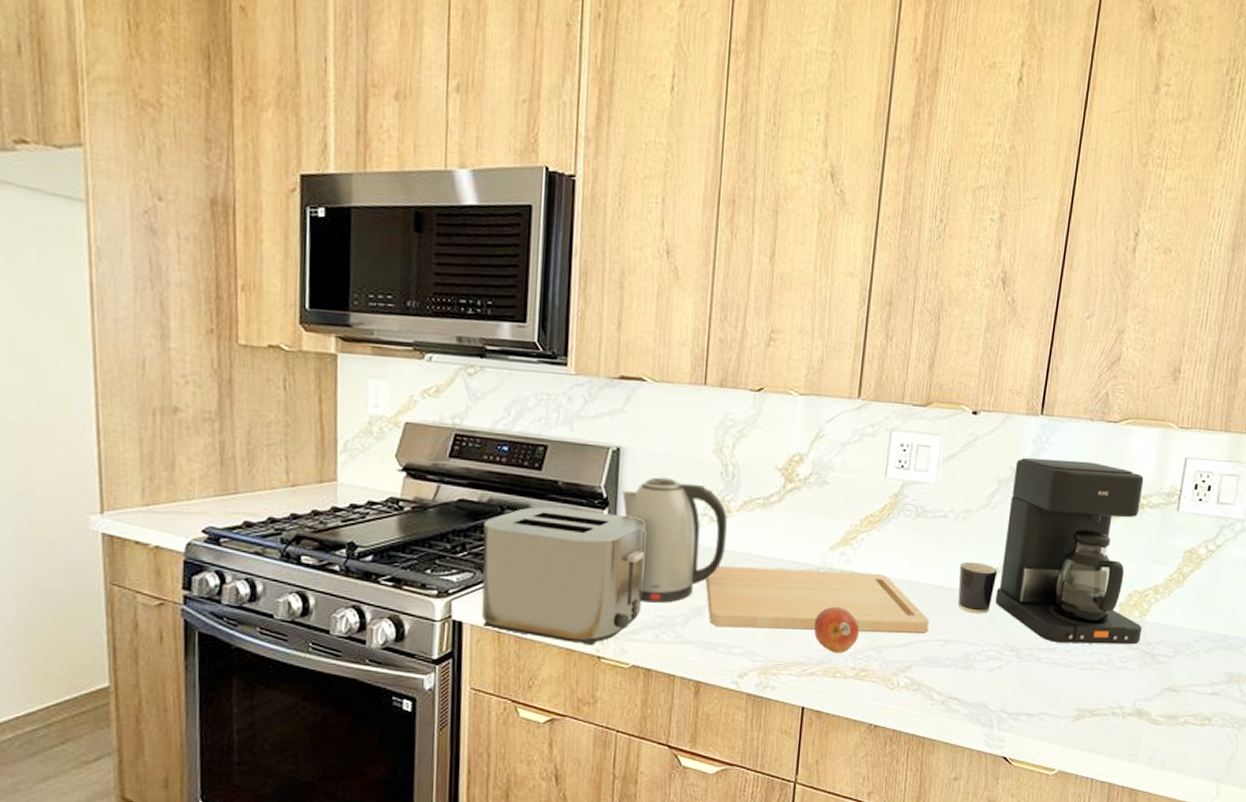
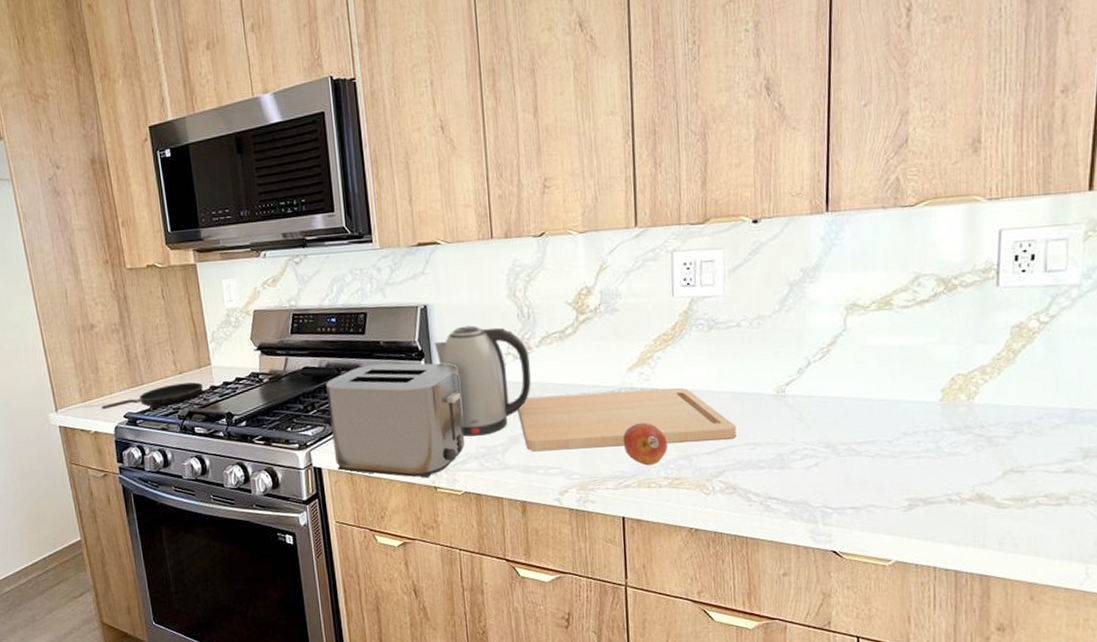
frying pan: none [170,498,321,524] -> present [101,382,203,410]
mug: present [957,561,998,614] -> none [760,365,802,415]
coffee maker: present [995,457,1144,645] -> none [802,250,971,435]

